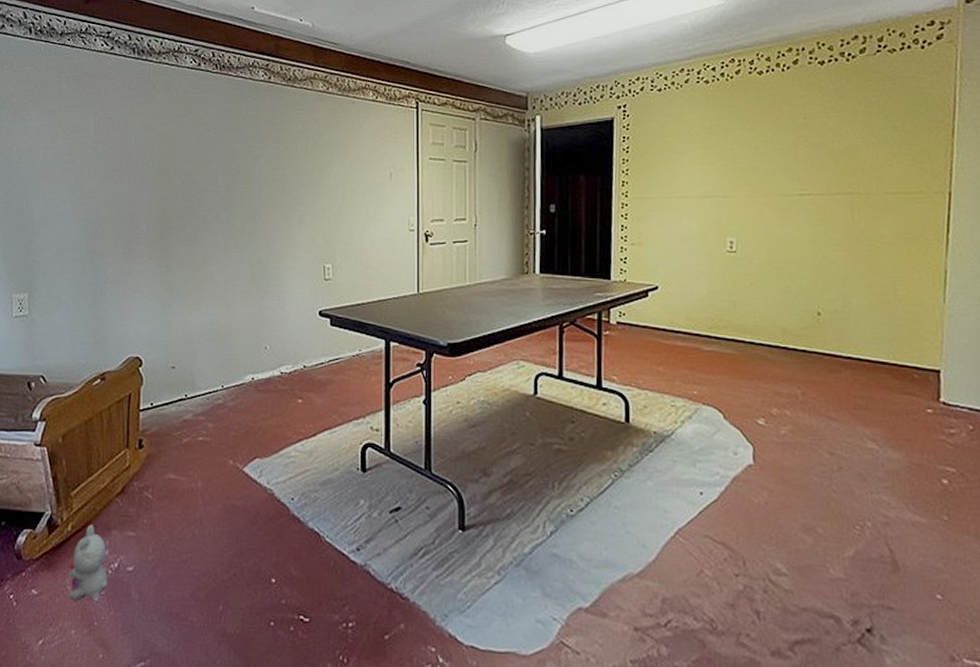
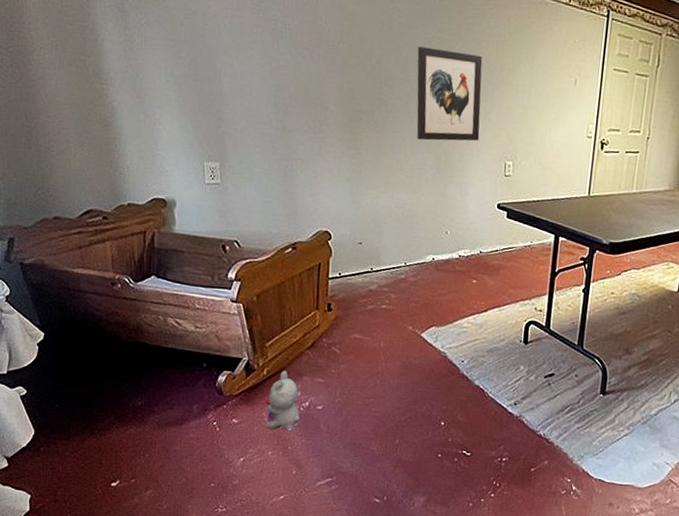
wall art: none [226,157,295,250] -> present [416,46,483,141]

